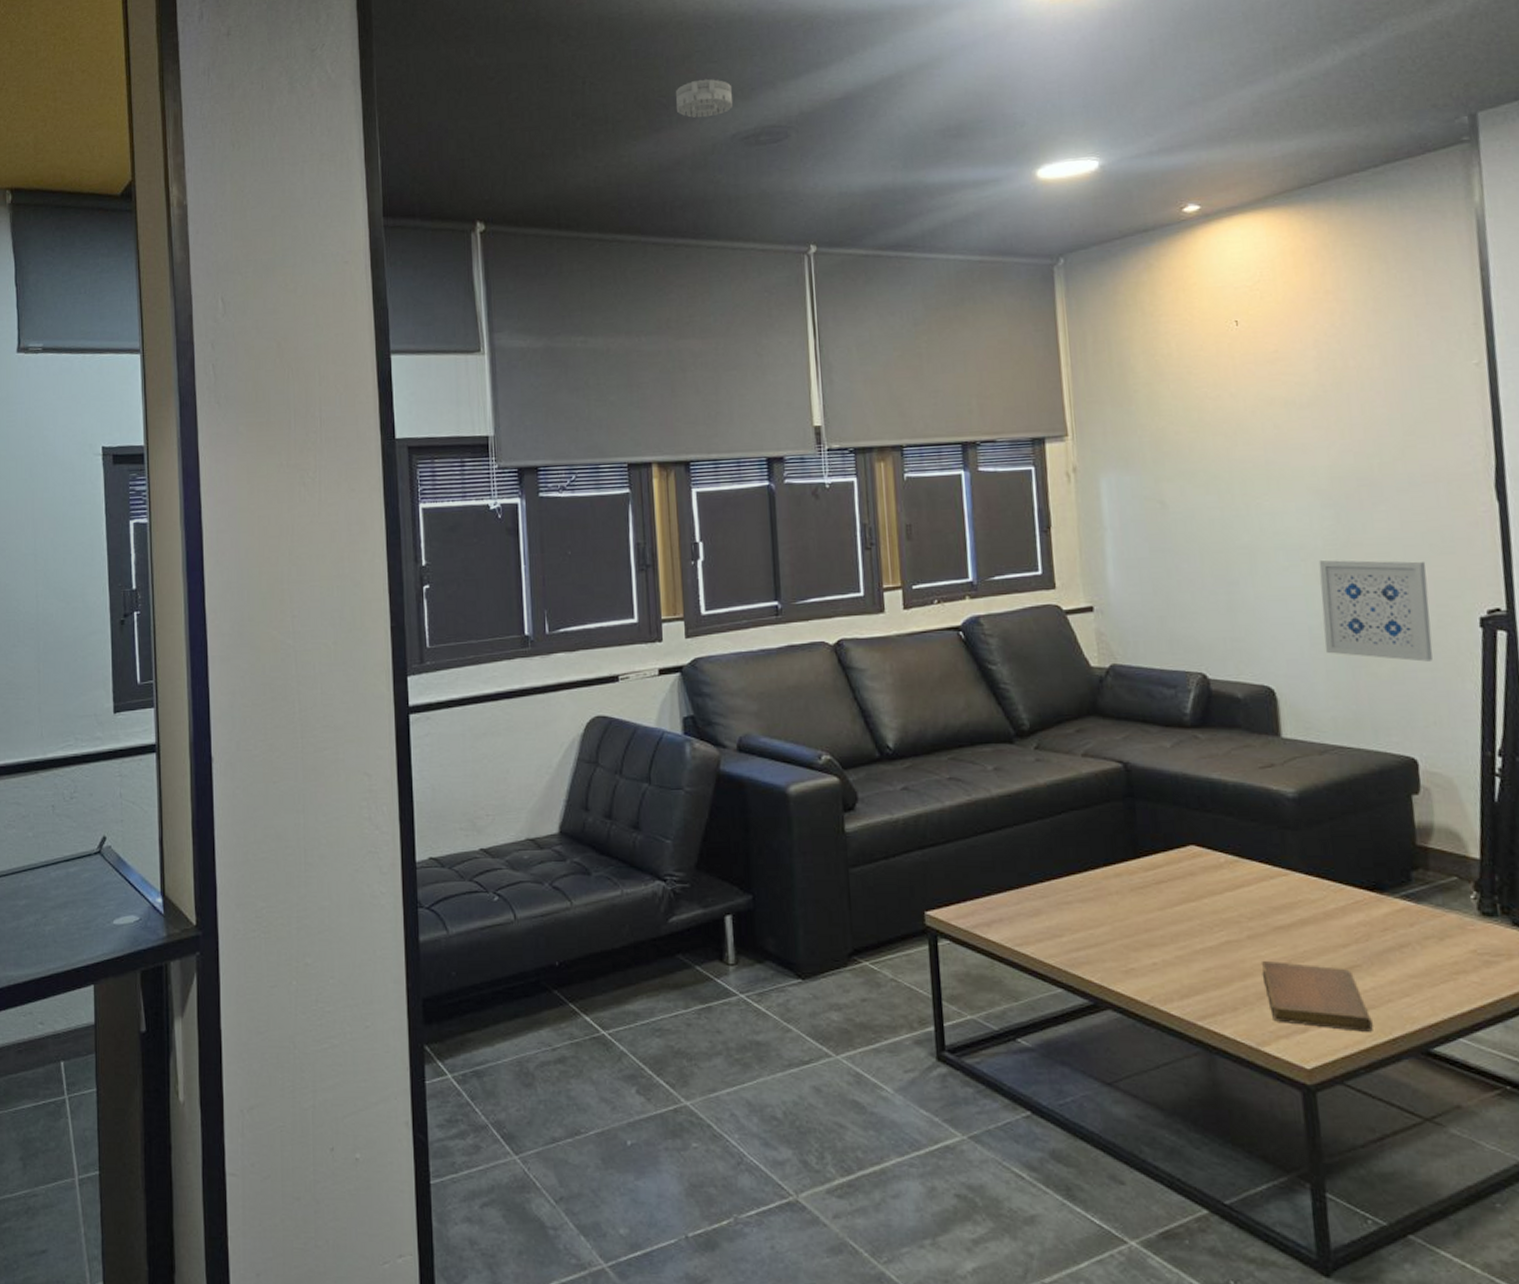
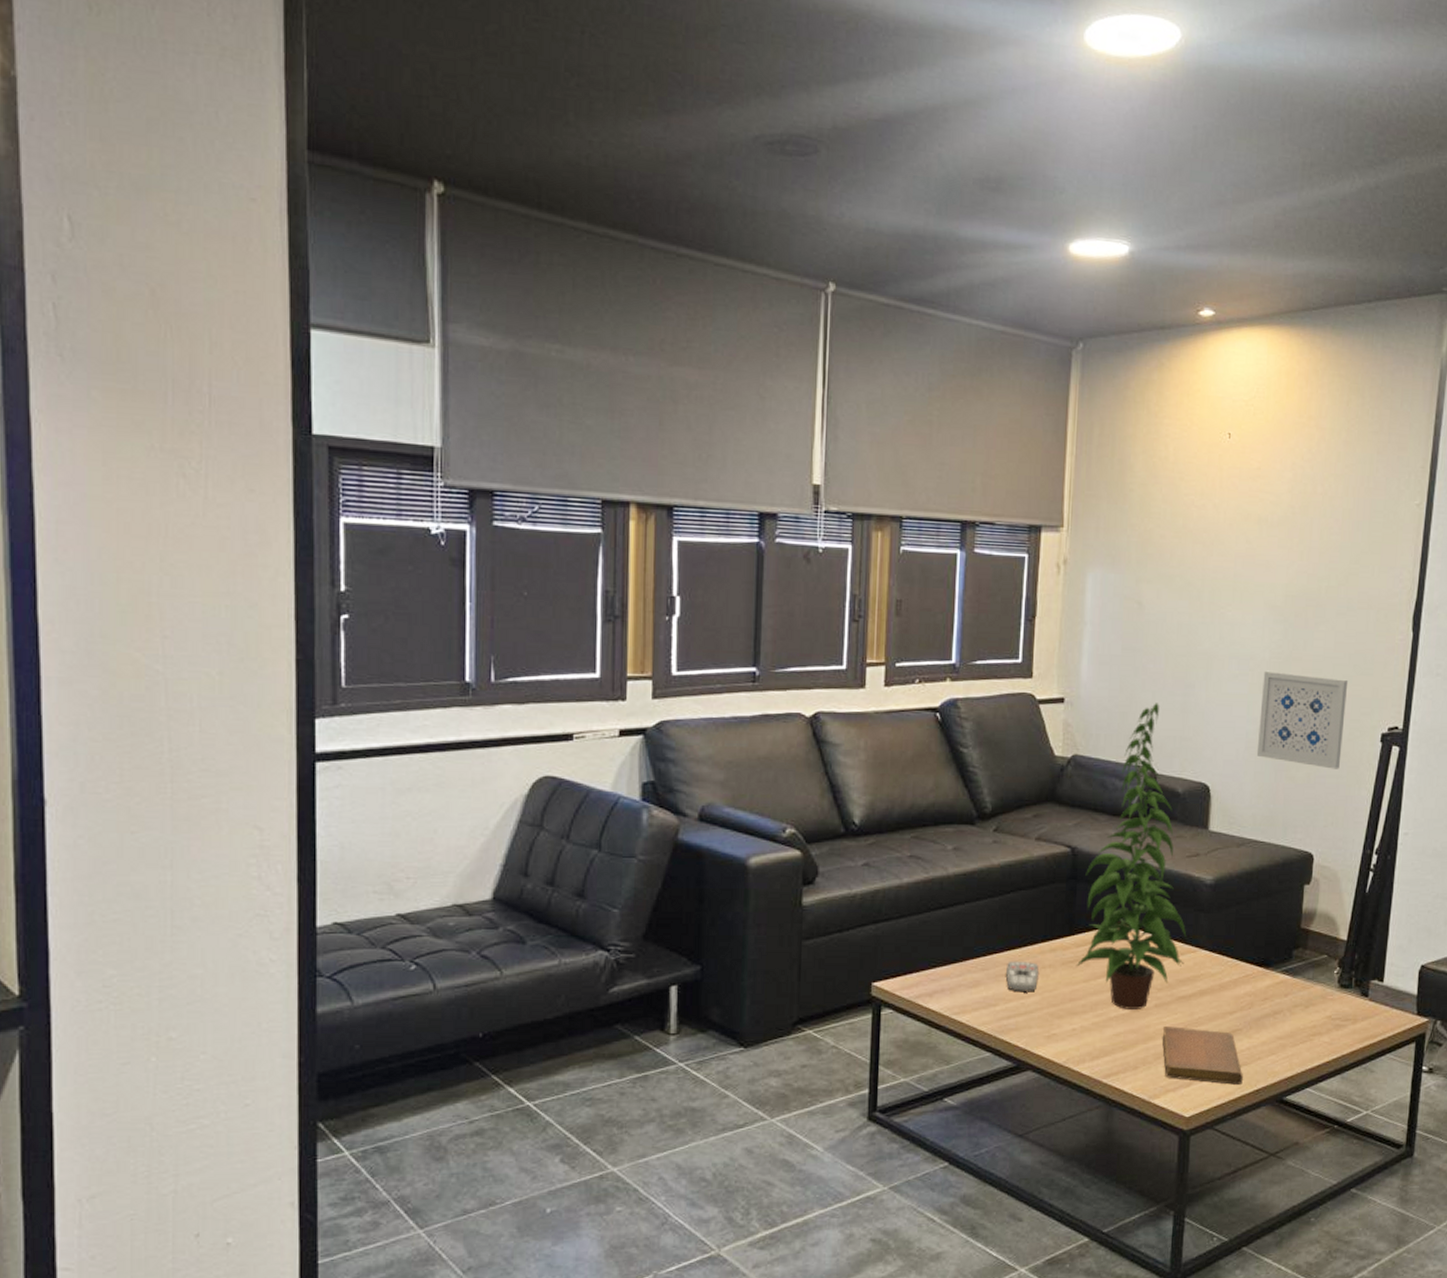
smoke detector: present [676,78,733,118] -> none [693,60,760,109]
remote control: none [1068,887,1106,922] -> present [1006,960,1039,993]
plant: none [1143,604,1276,941] -> present [1076,703,1187,1010]

